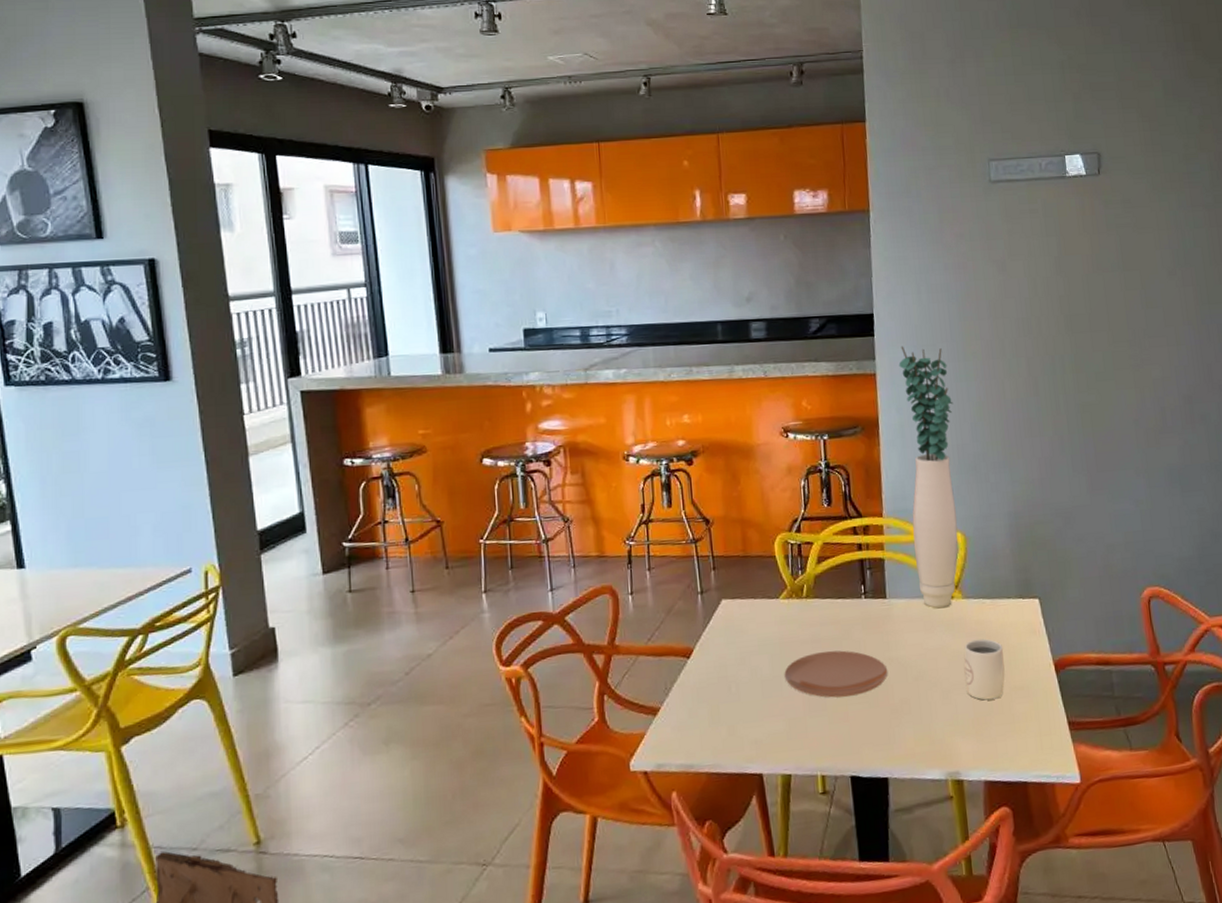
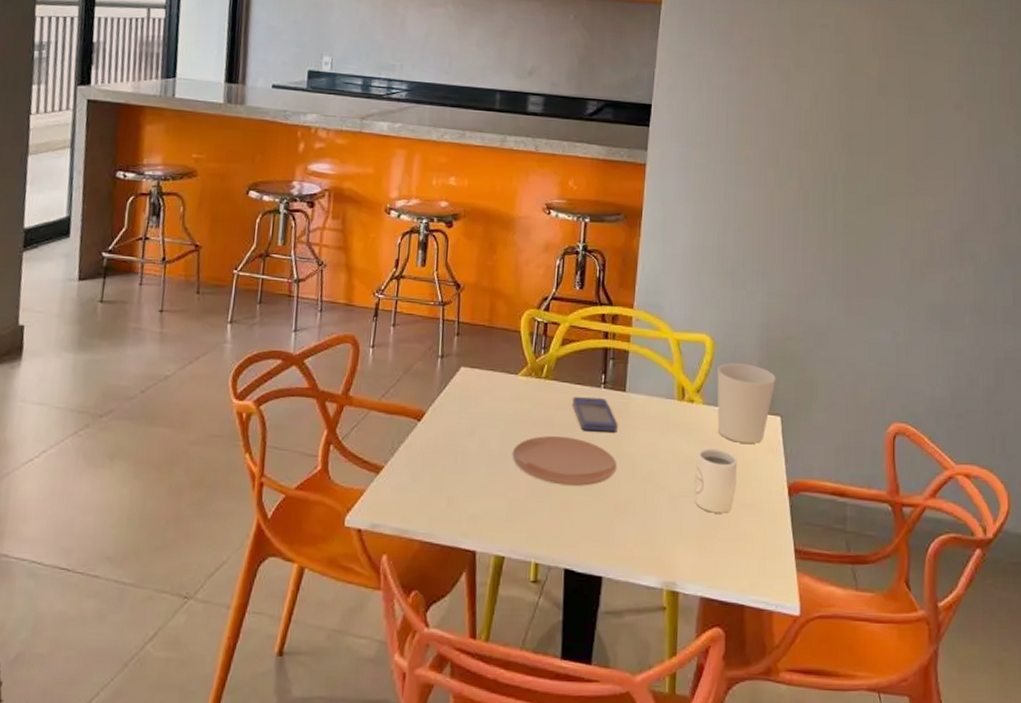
mobile phone: none [836,608,884,643] -> present [572,397,618,433]
vase: present [898,346,958,609] -> none [660,140,720,411]
dixie cup: none [972,553,1030,630] -> present [717,363,776,444]

